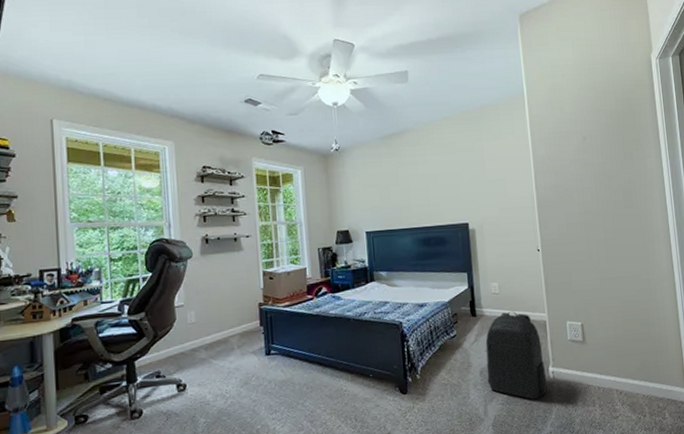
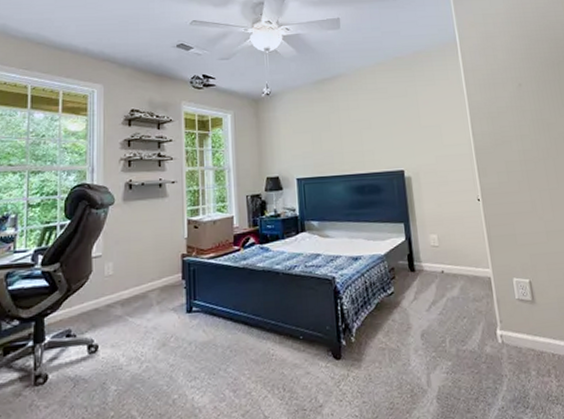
backpack: present [485,310,548,400] -> none [426,265,496,369]

